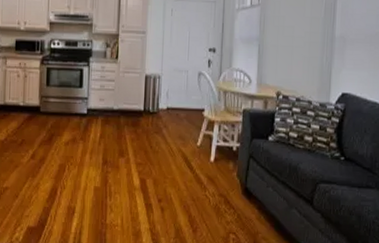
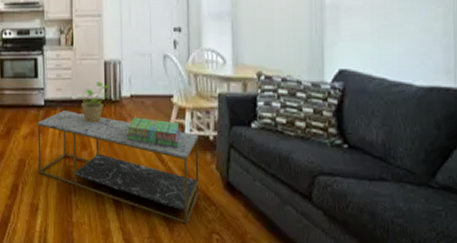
coffee table: none [77,120,224,225] -> present [37,111,200,224]
potted plant: none [121,94,149,132] -> present [80,81,110,123]
stack of books: none [160,128,209,157] -> present [126,117,181,148]

